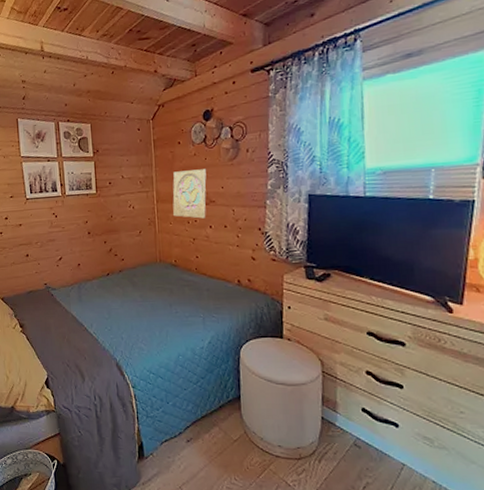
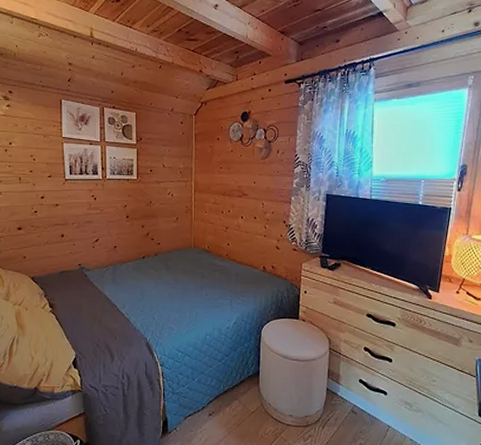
wall ornament: present [172,169,206,219] -> none [209,165,241,209]

